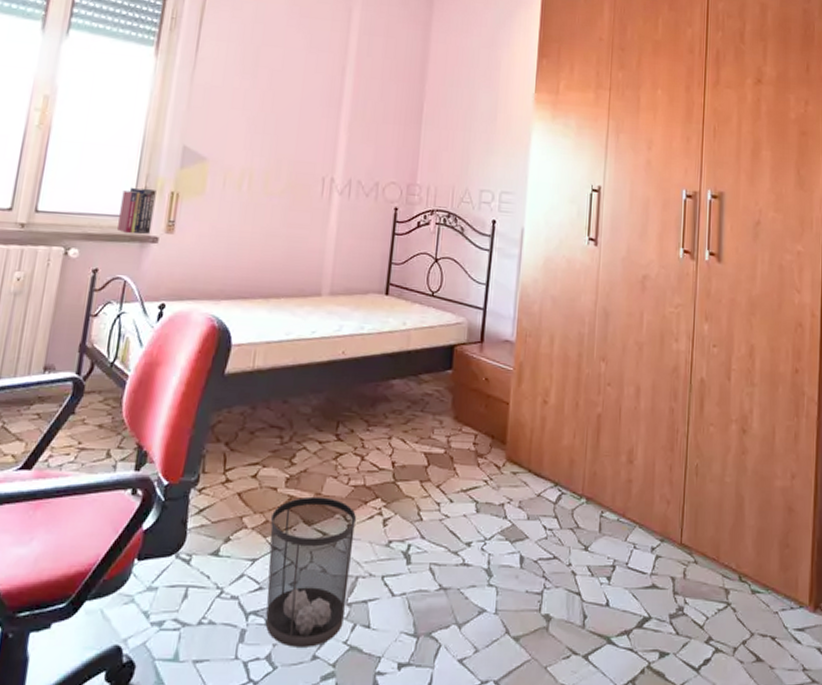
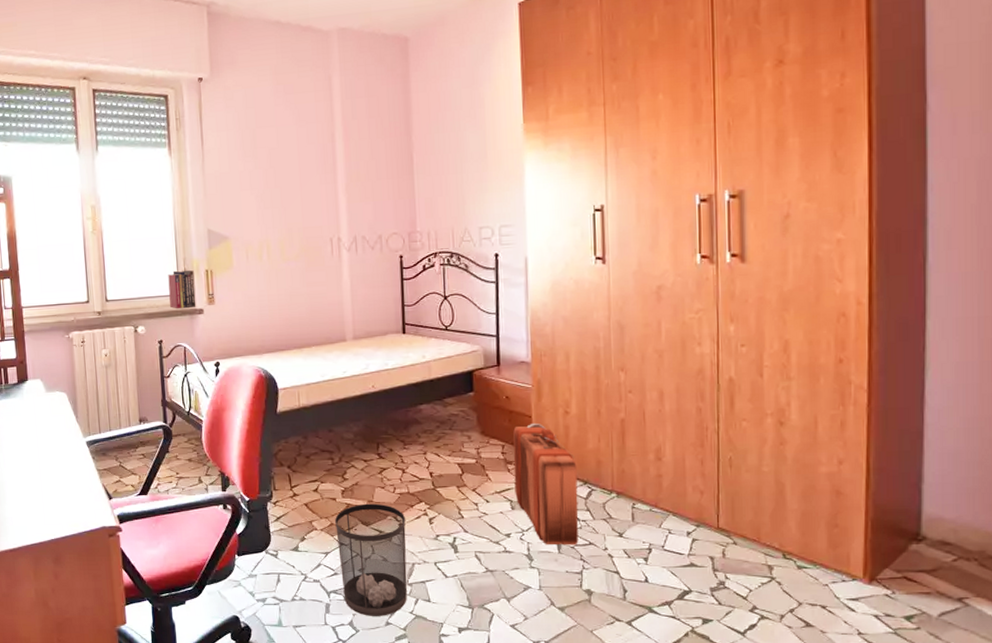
suitcase: none [482,410,549,559] -> present [513,422,578,546]

